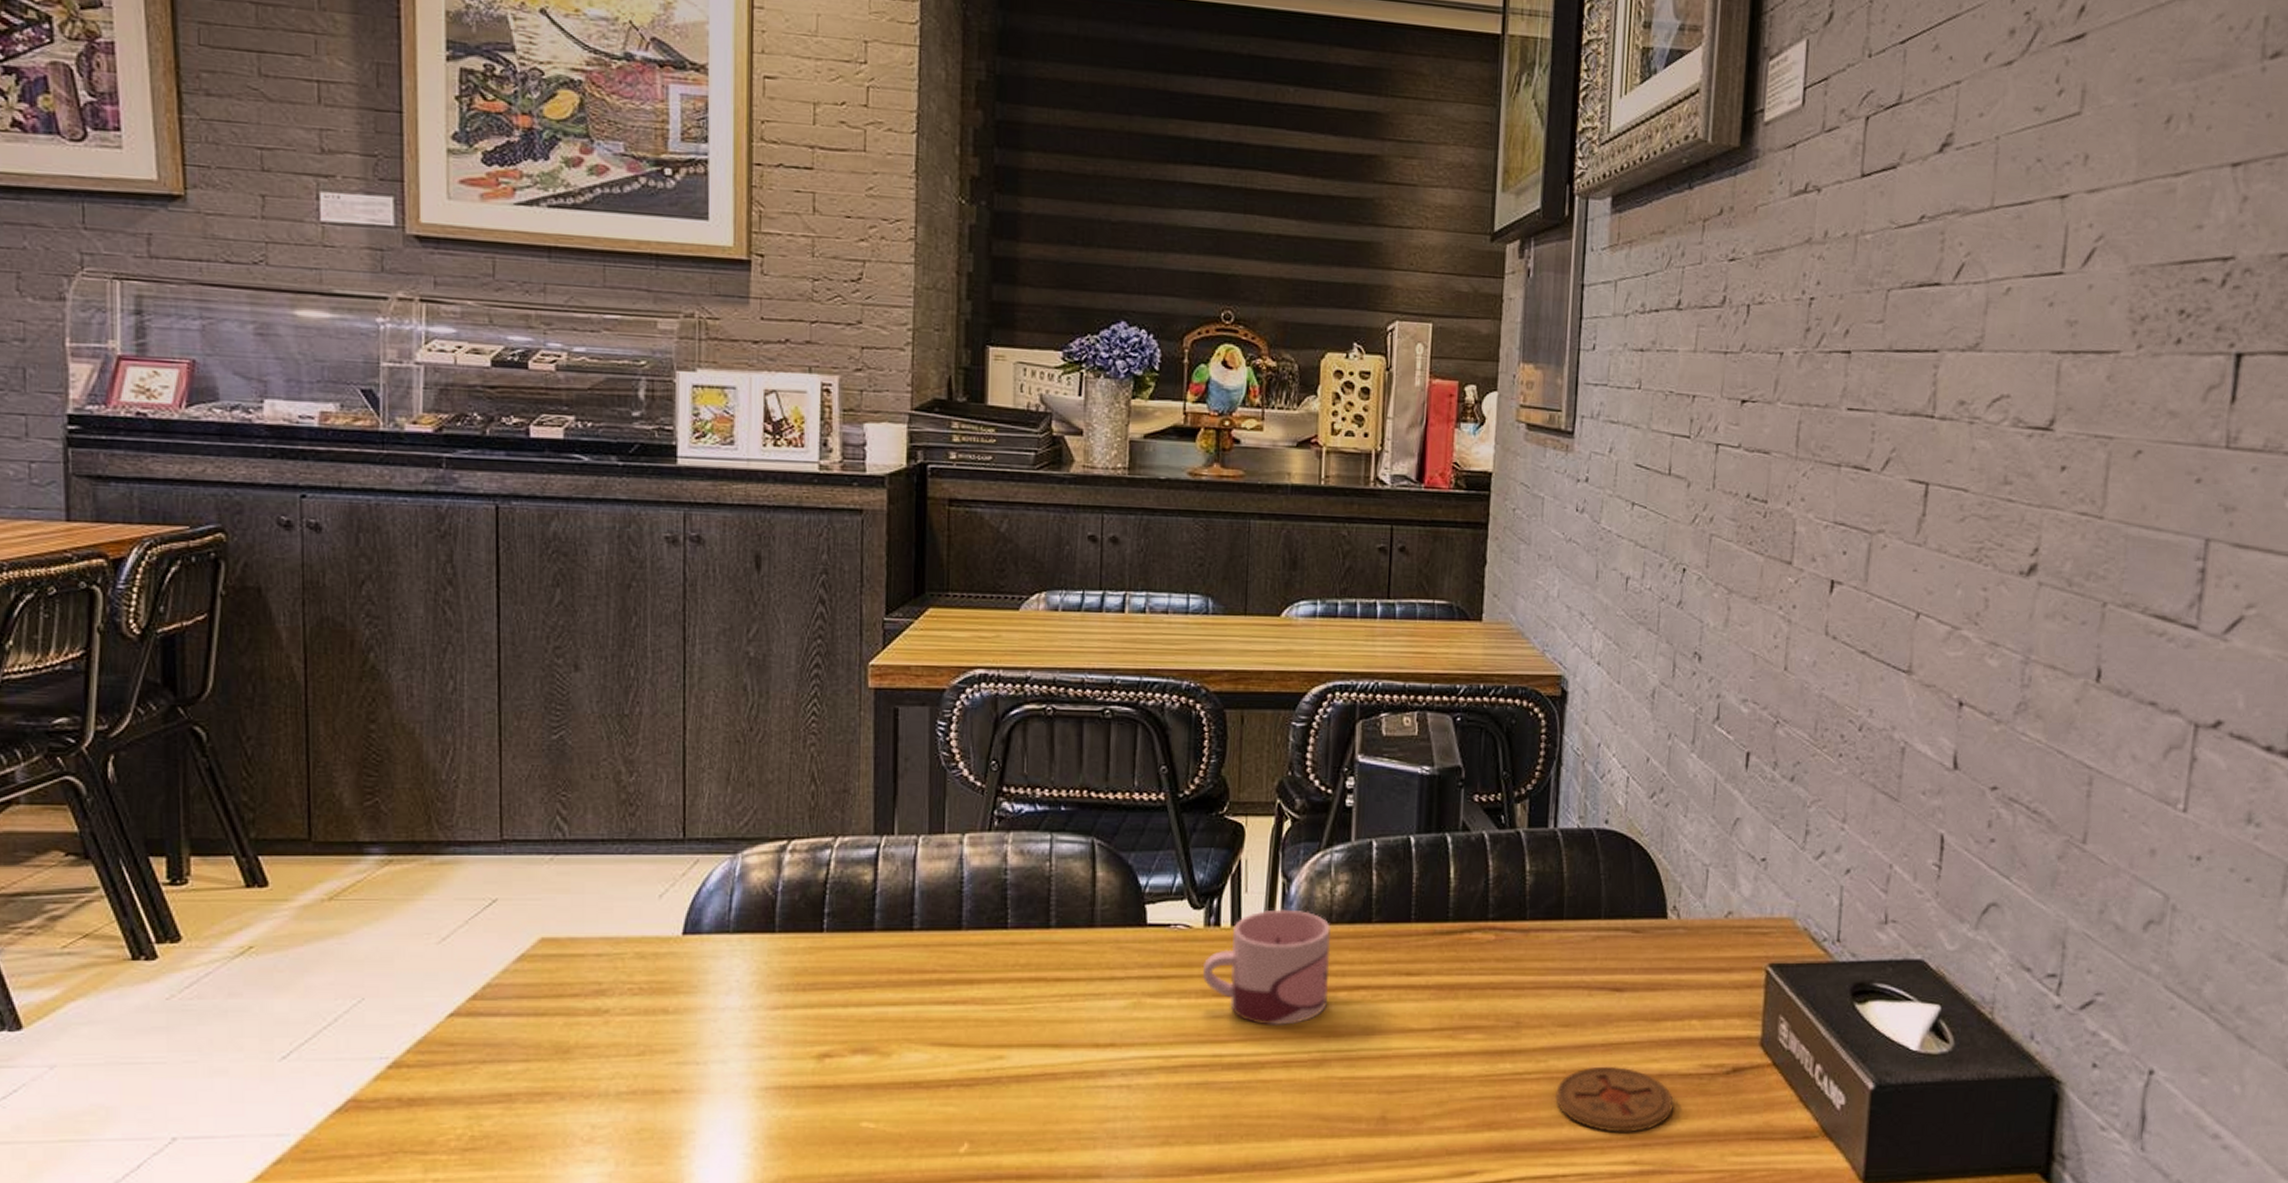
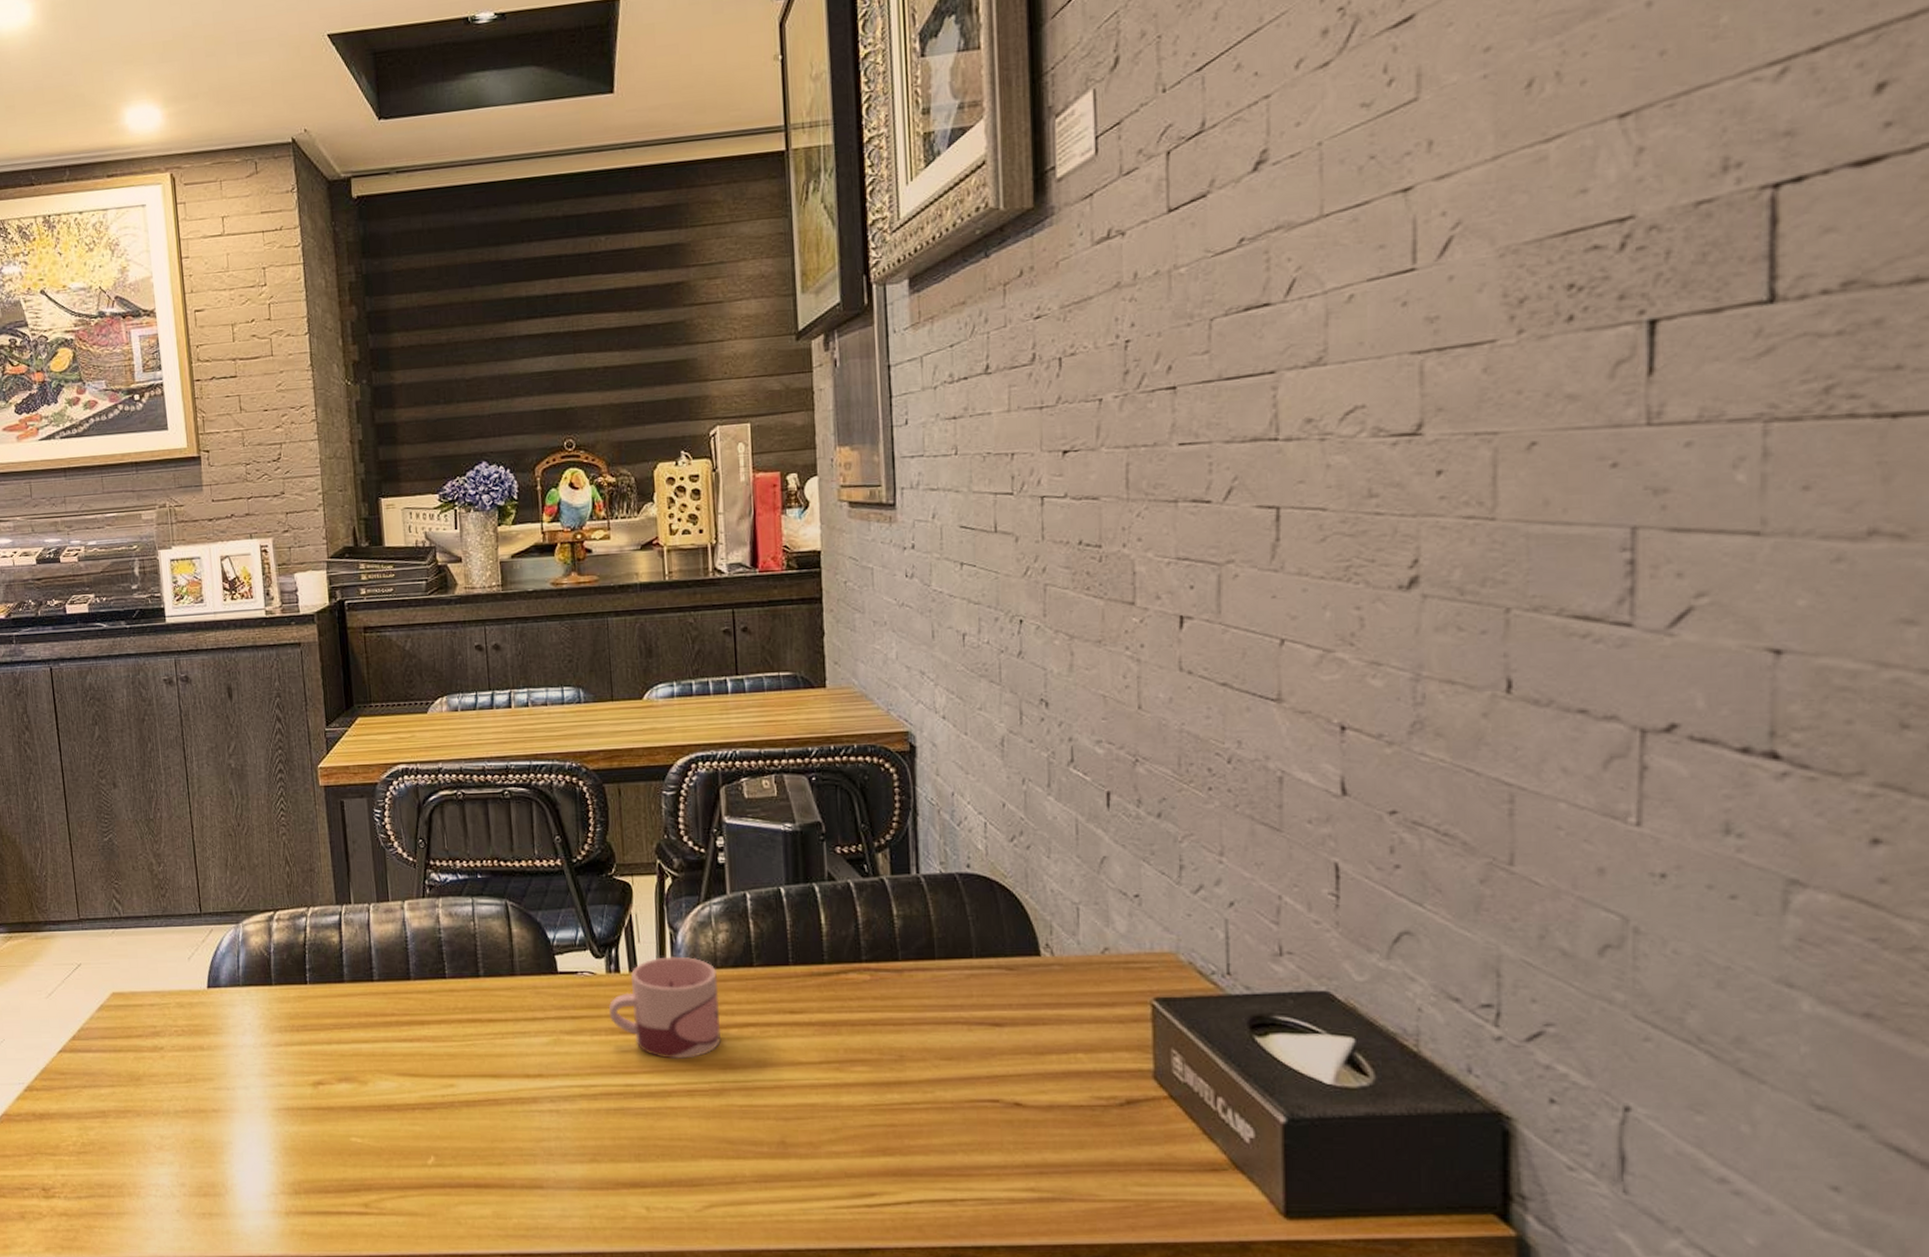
coaster: present [1555,1066,1674,1134] -> none [946,1097,1067,1162]

